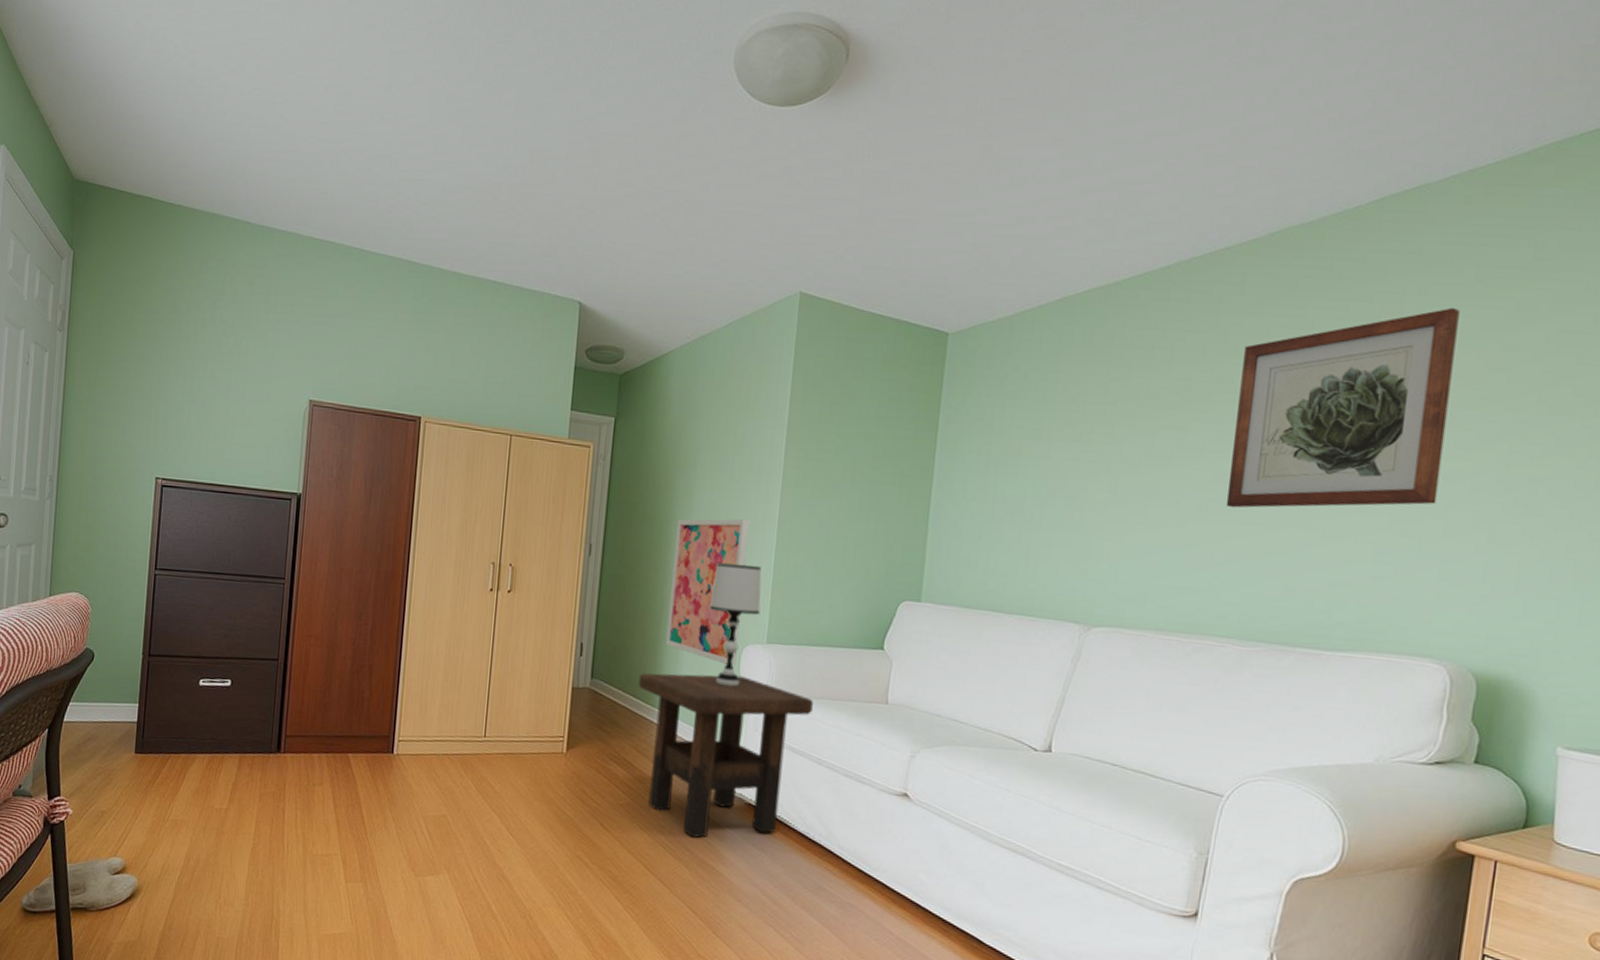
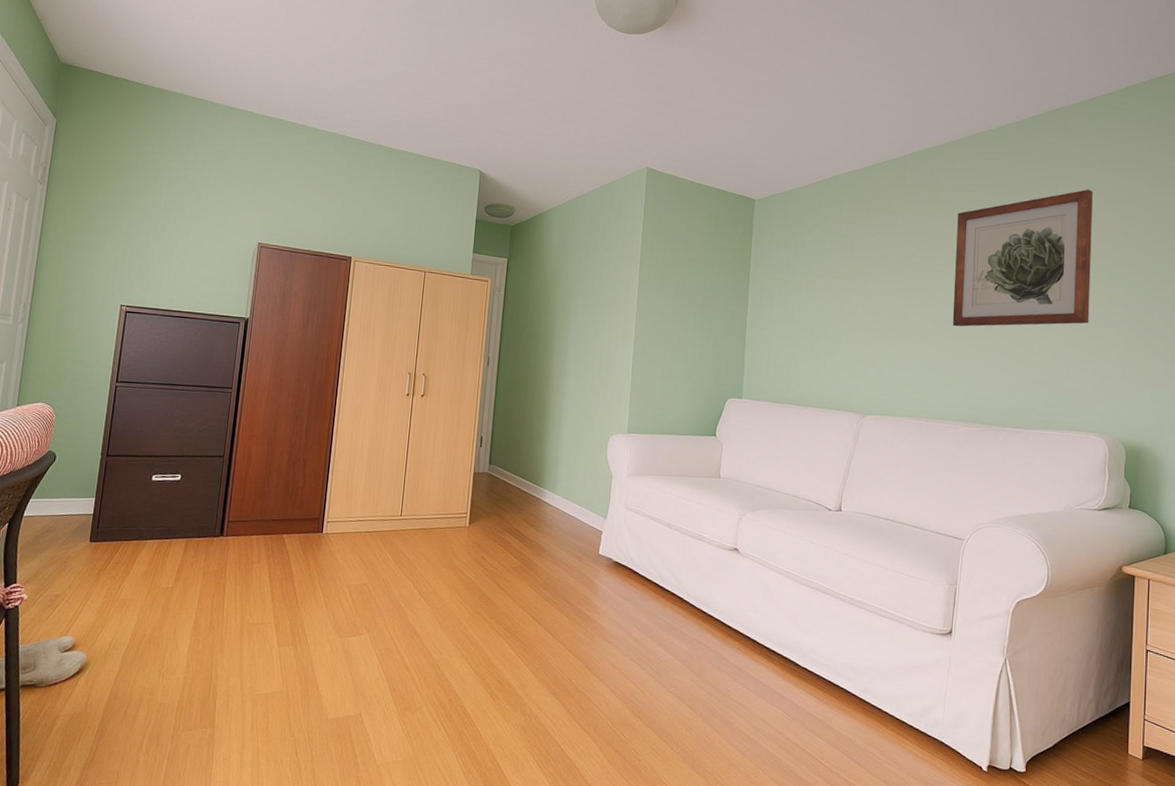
side table: present [638,673,813,838] -> none [527,459,664,593]
wall art: present [665,518,751,666] -> none [548,336,613,452]
table lamp: present [710,562,762,687] -> none [583,370,623,469]

